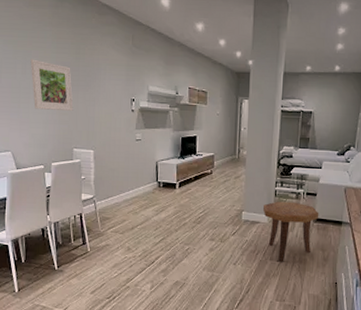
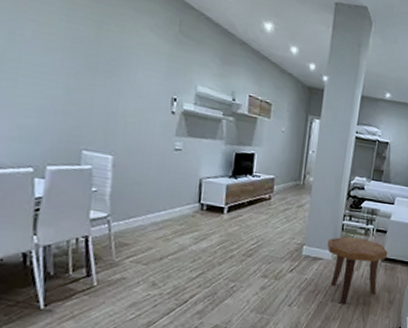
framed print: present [30,59,73,111] -> none [22,22,88,101]

